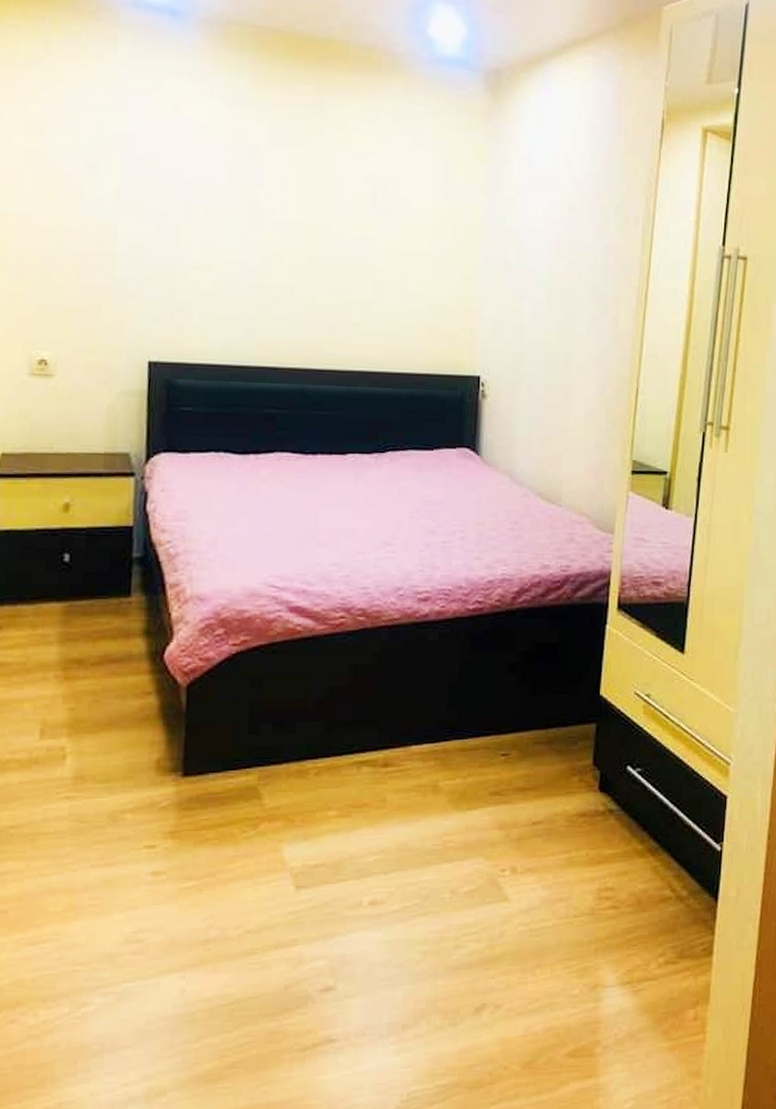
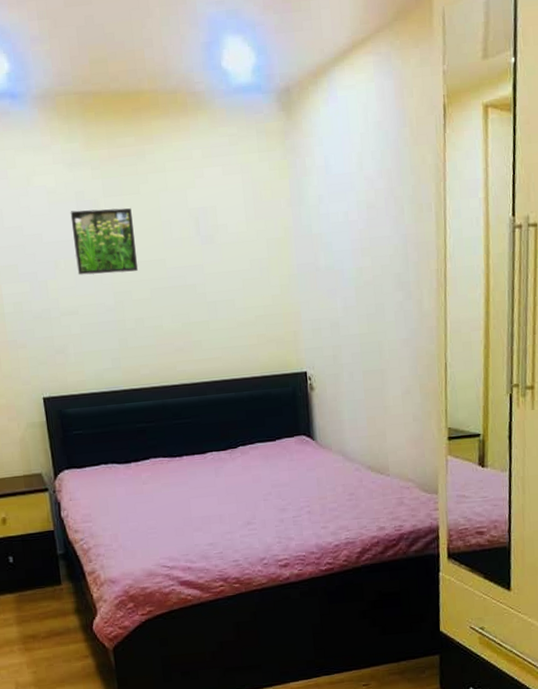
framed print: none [219,152,298,232] -> present [70,208,138,275]

